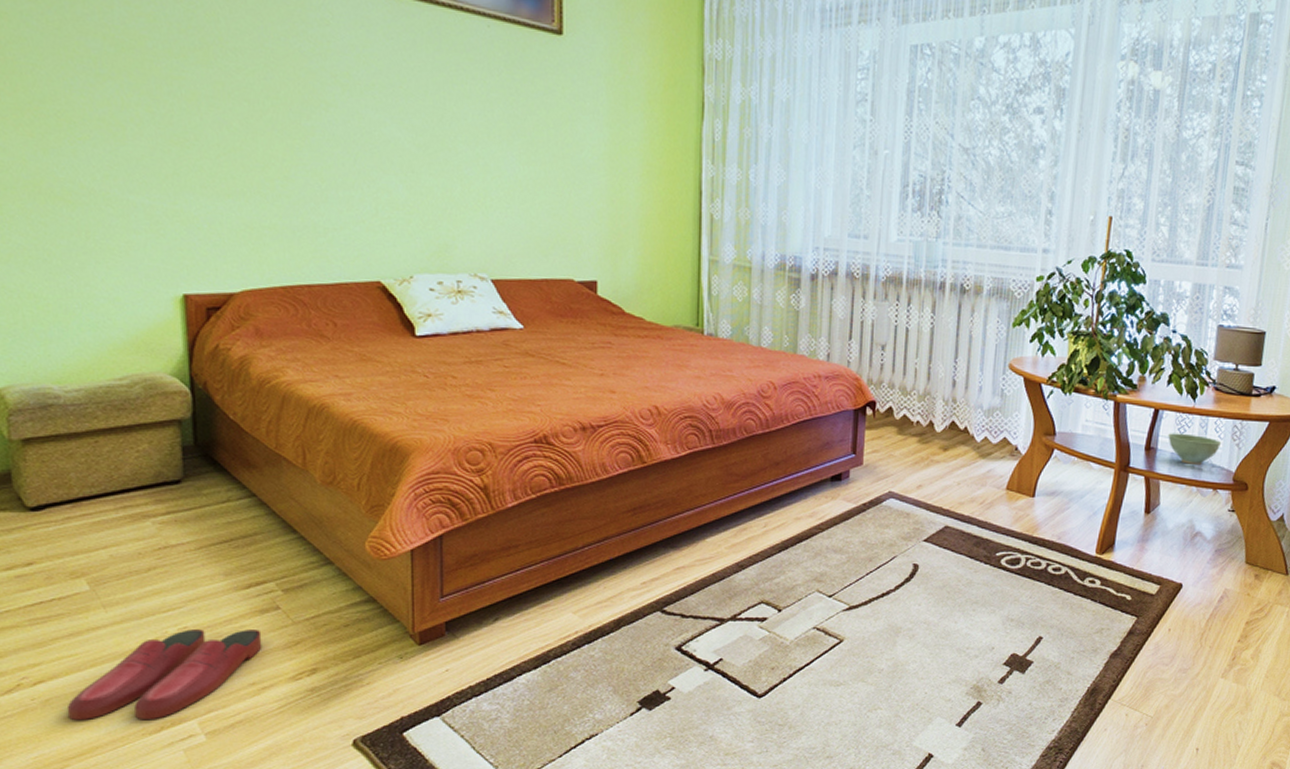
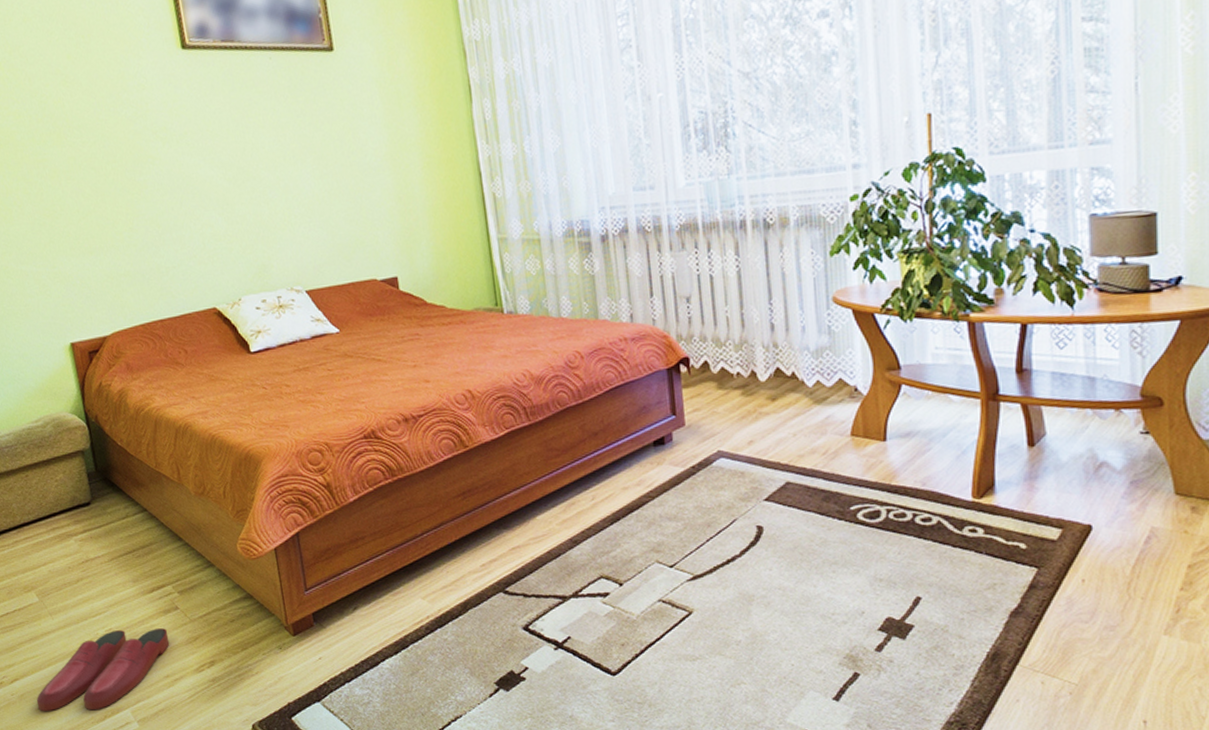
bowl: present [1168,433,1222,466] -> none [1044,347,1118,384]

